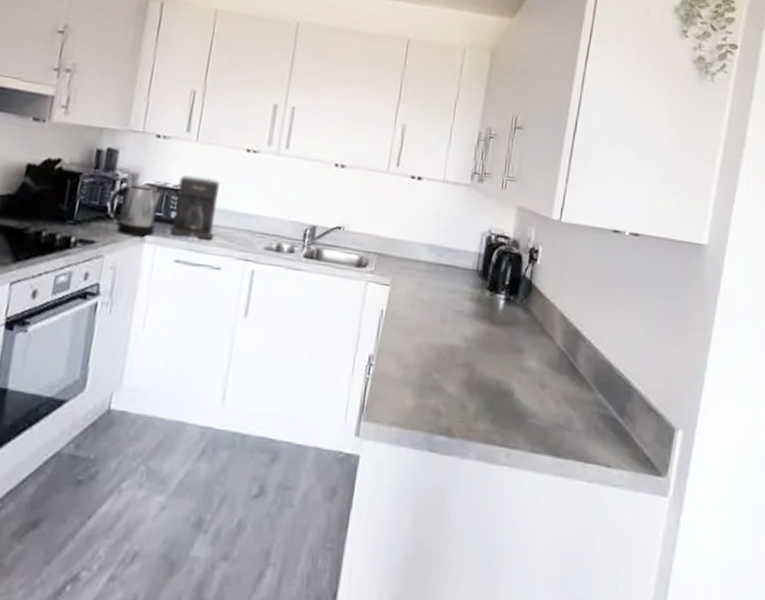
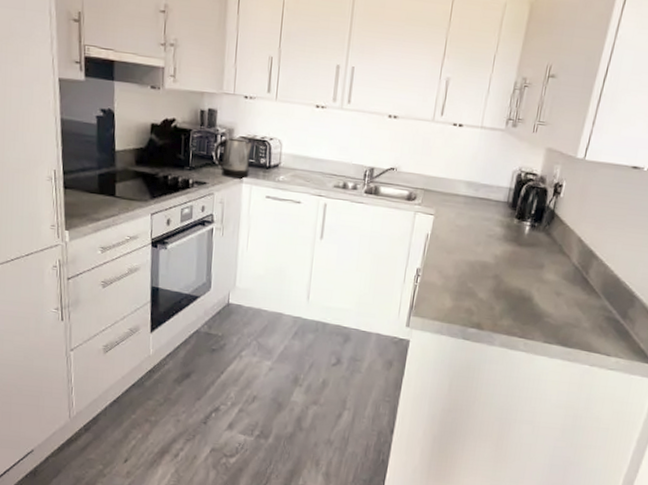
coffee maker: present [170,175,220,240] -> none [261,129,296,180]

